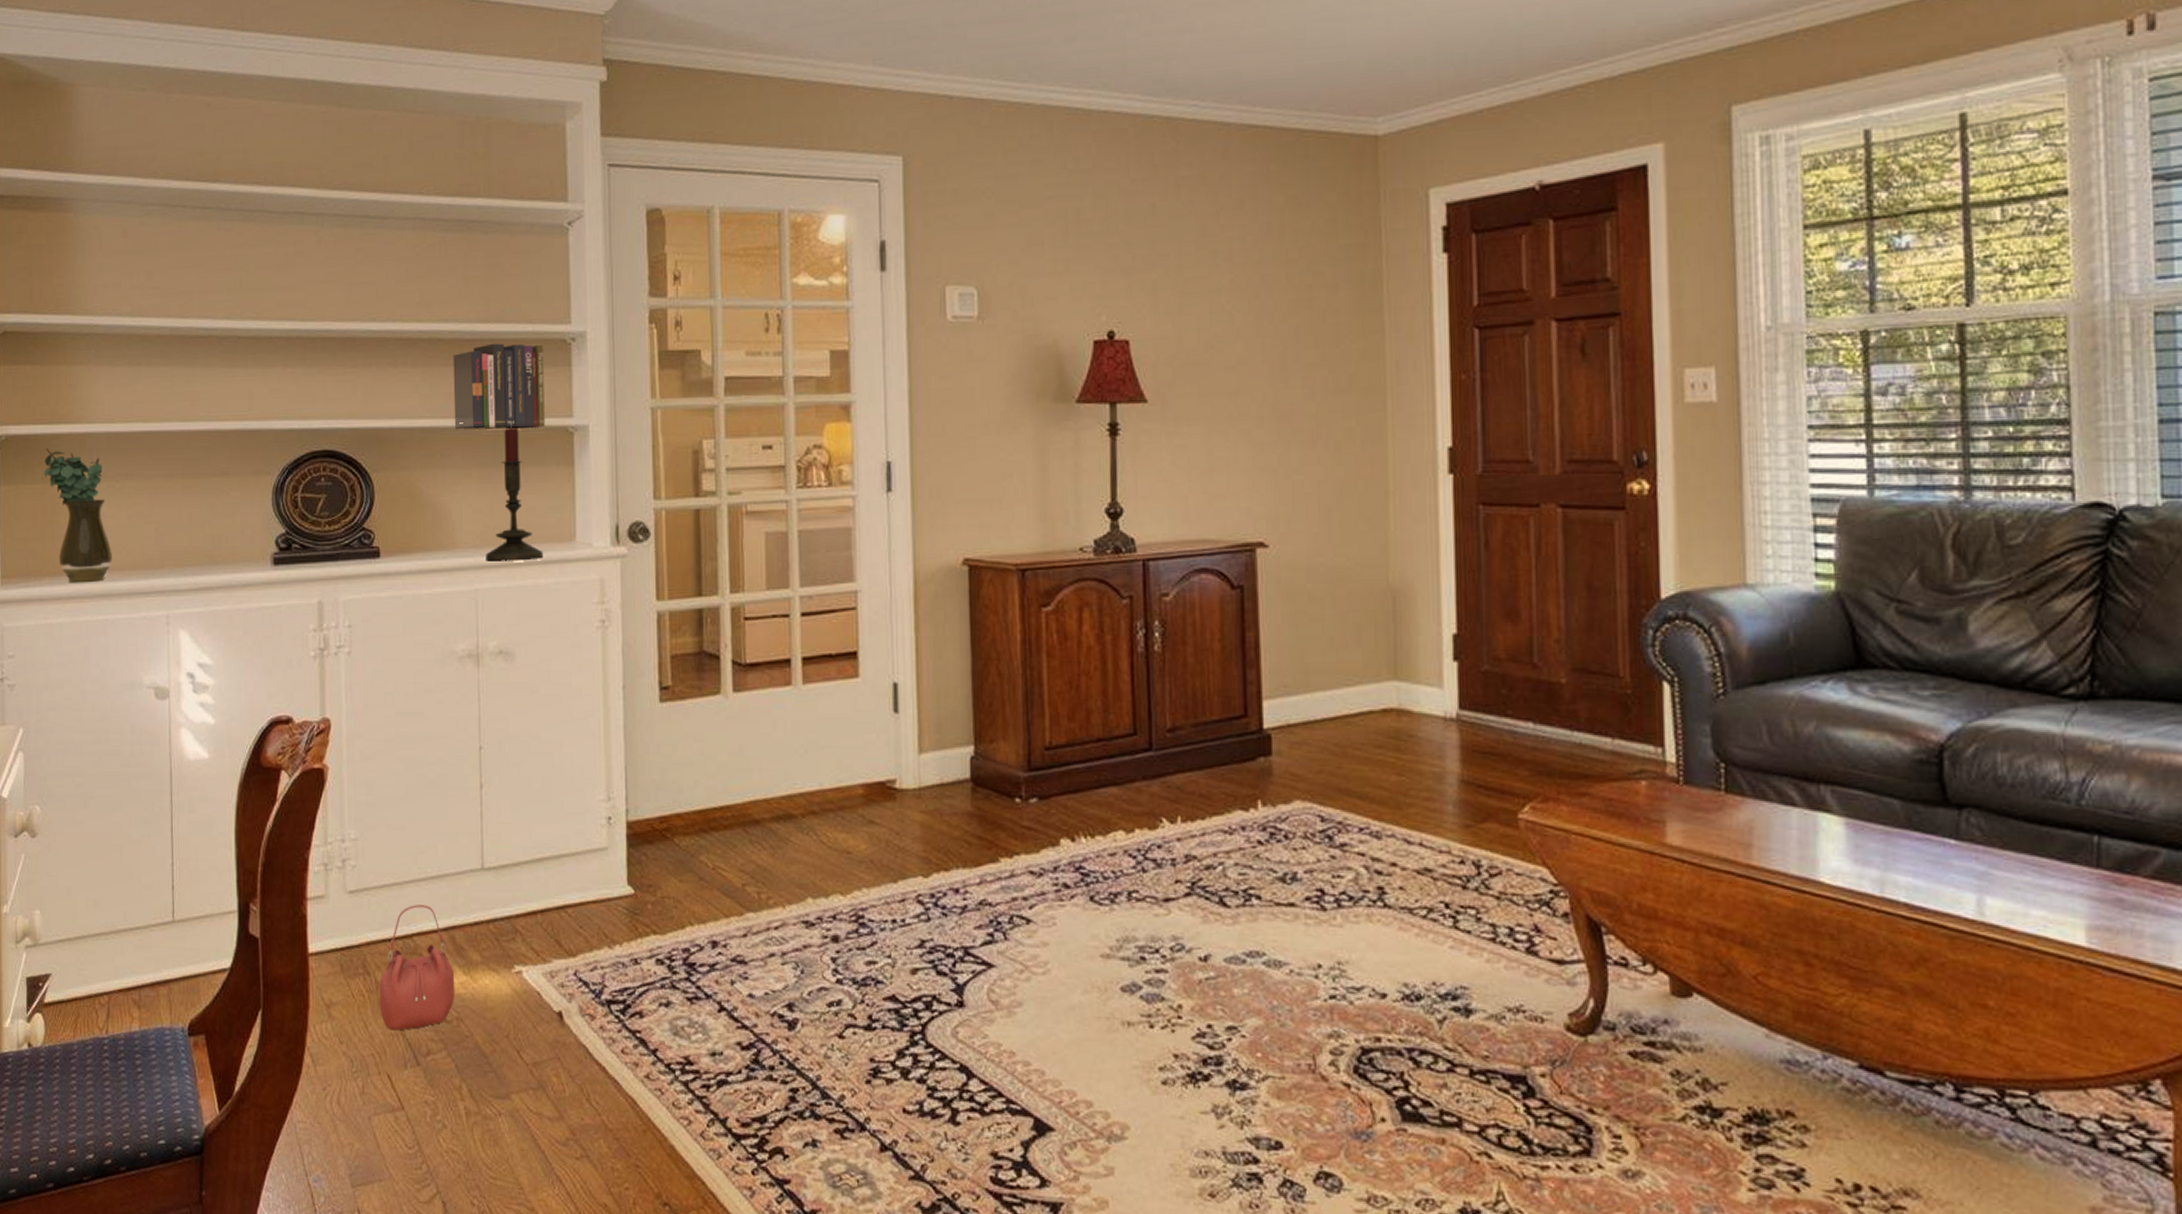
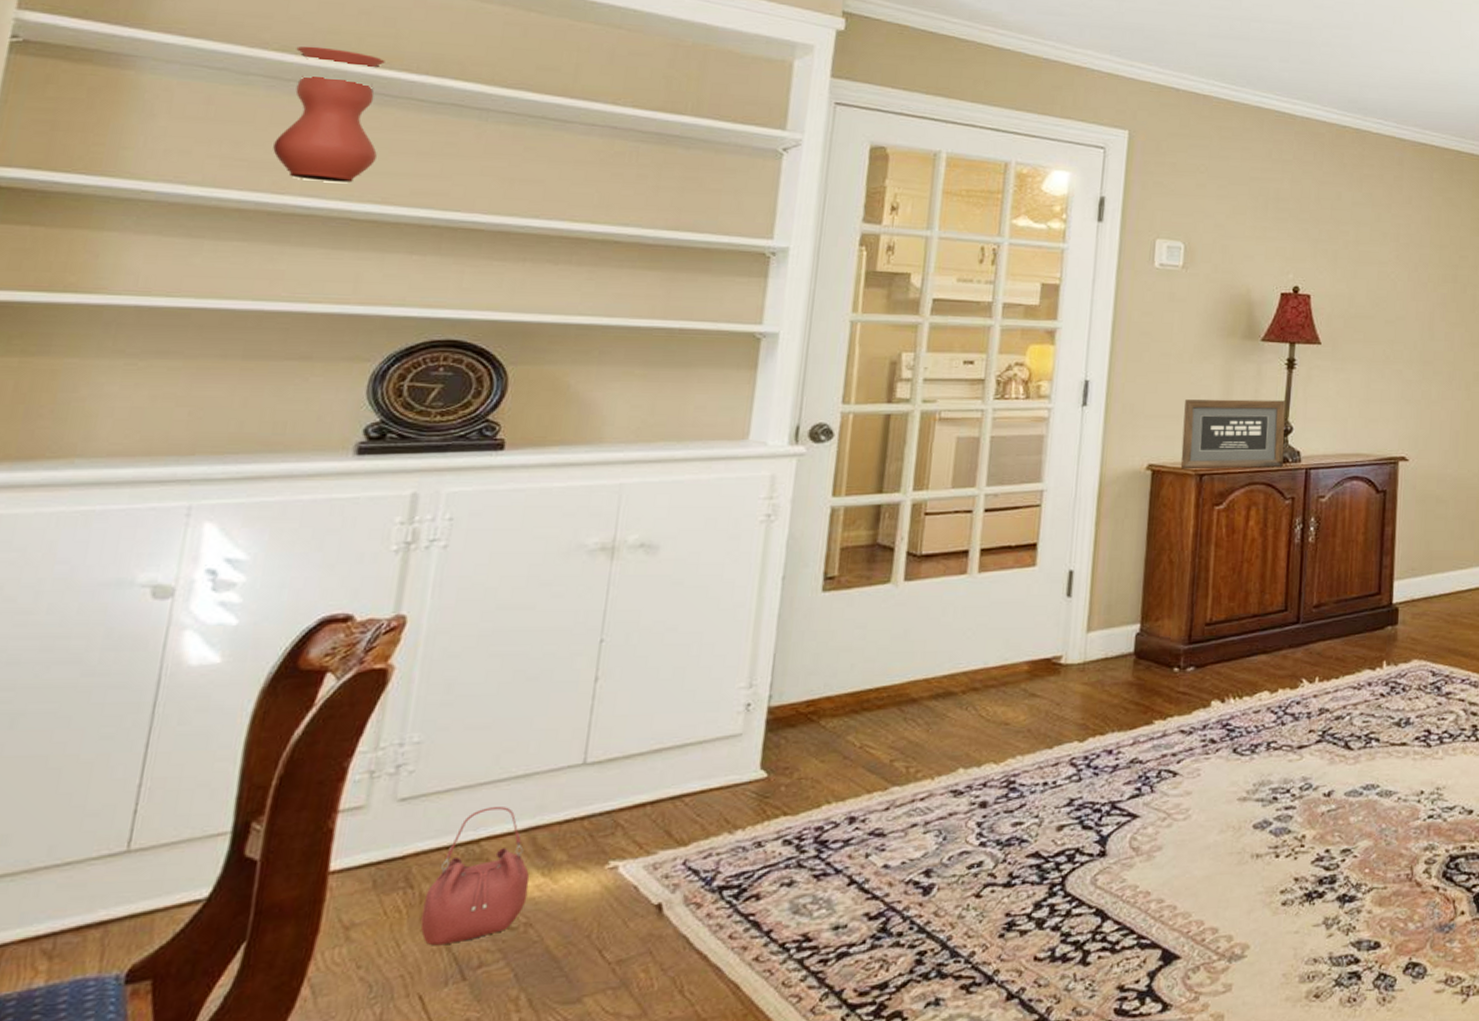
vase: present [43,447,112,583] -> none [25,317,122,469]
vase: none [174,169,247,302] -> present [273,46,385,183]
books: present [453,343,545,430] -> none [620,250,738,333]
candle: present [485,424,544,563] -> none [638,327,709,458]
picture frame: none [995,476,1116,564] -> present [1180,399,1286,470]

